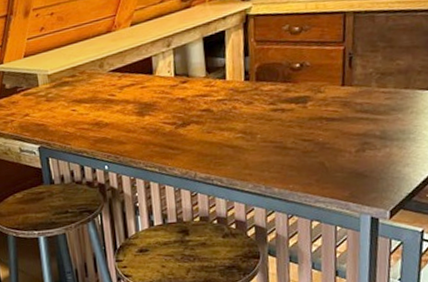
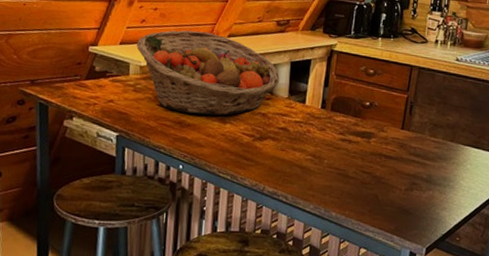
fruit basket: none [40,25,194,114] -> present [137,30,280,116]

